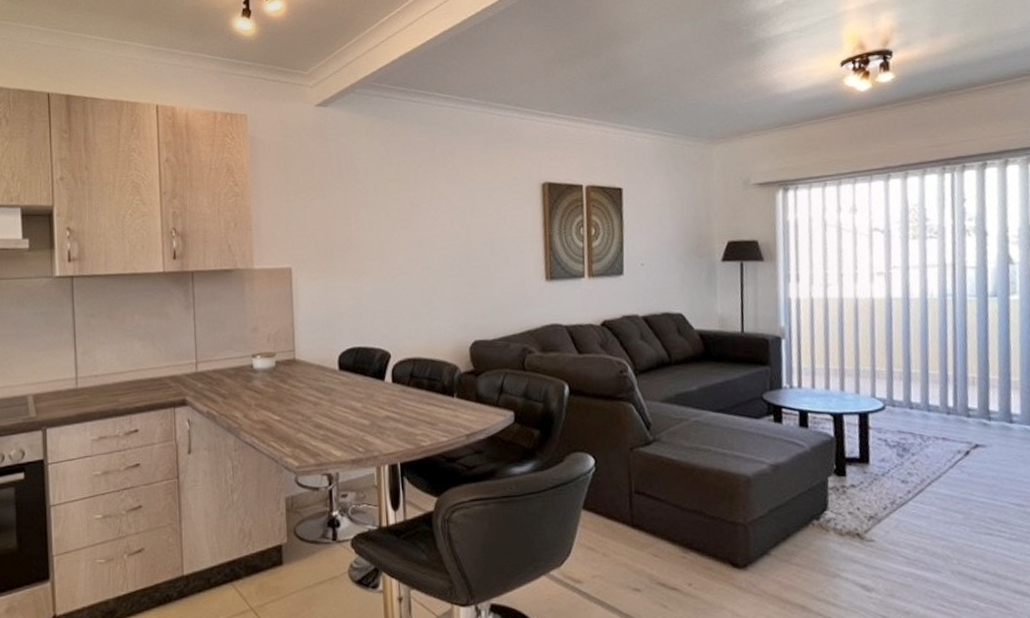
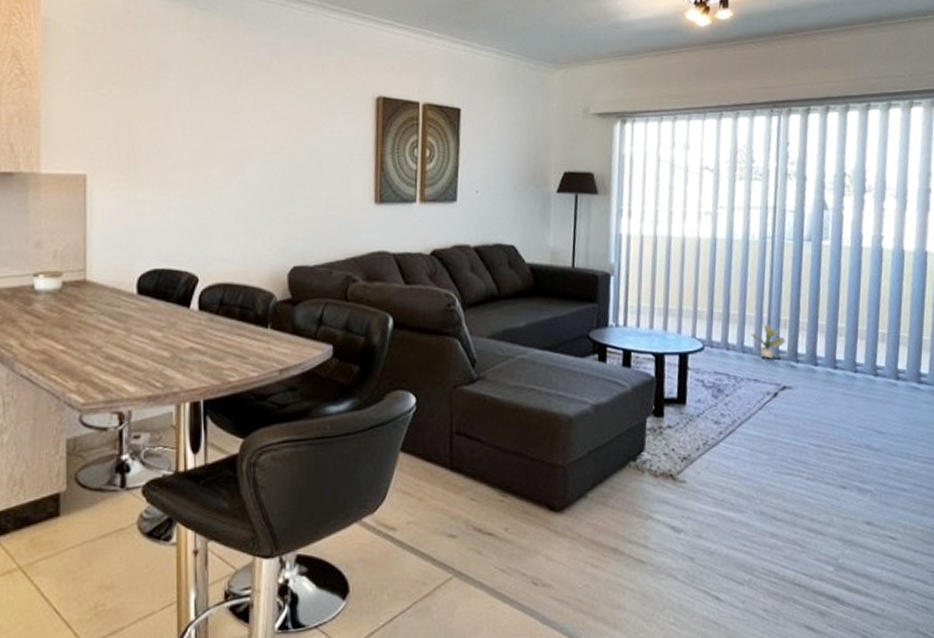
potted plant: none [934,381,975,417] -> present [750,323,786,359]

